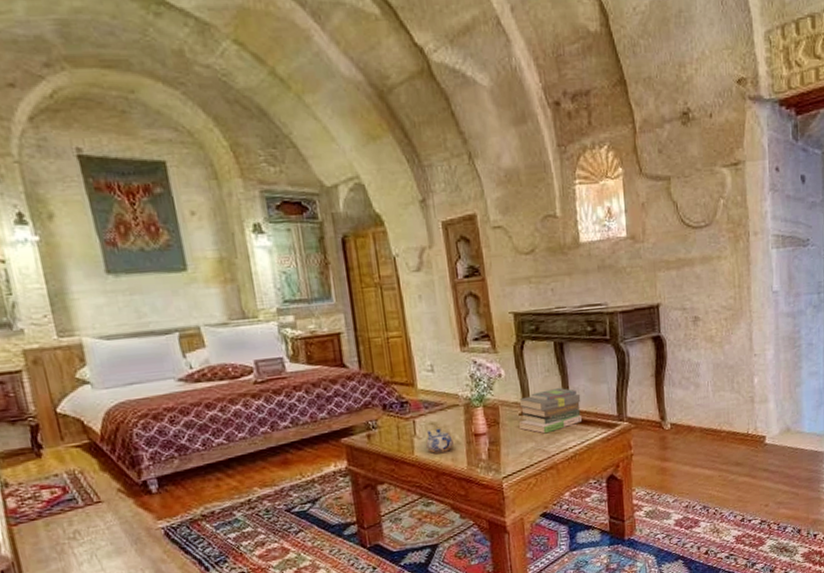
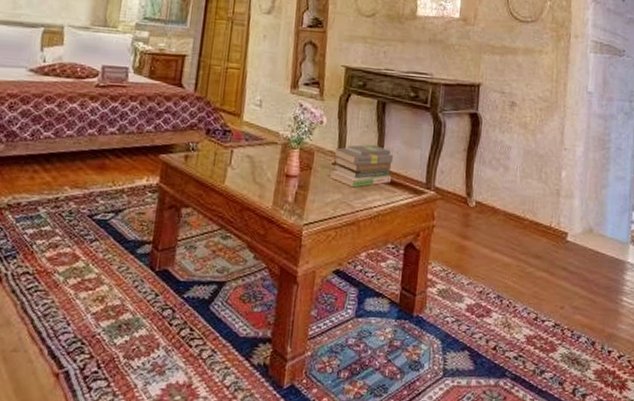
teapot: present [425,428,453,454] -> none [237,161,265,187]

